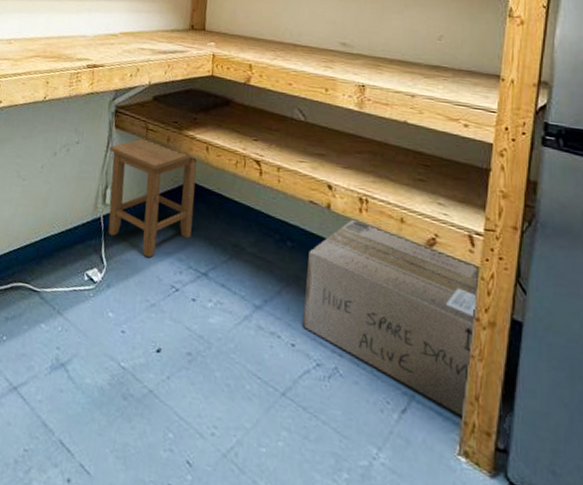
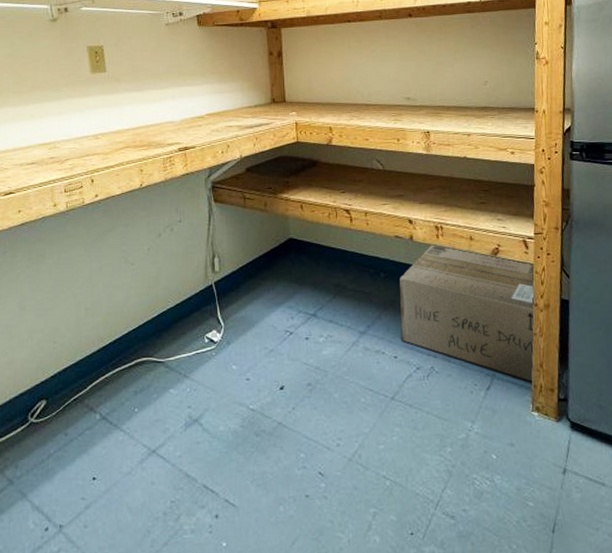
stool: present [108,137,197,258] -> none [211,206,297,311]

